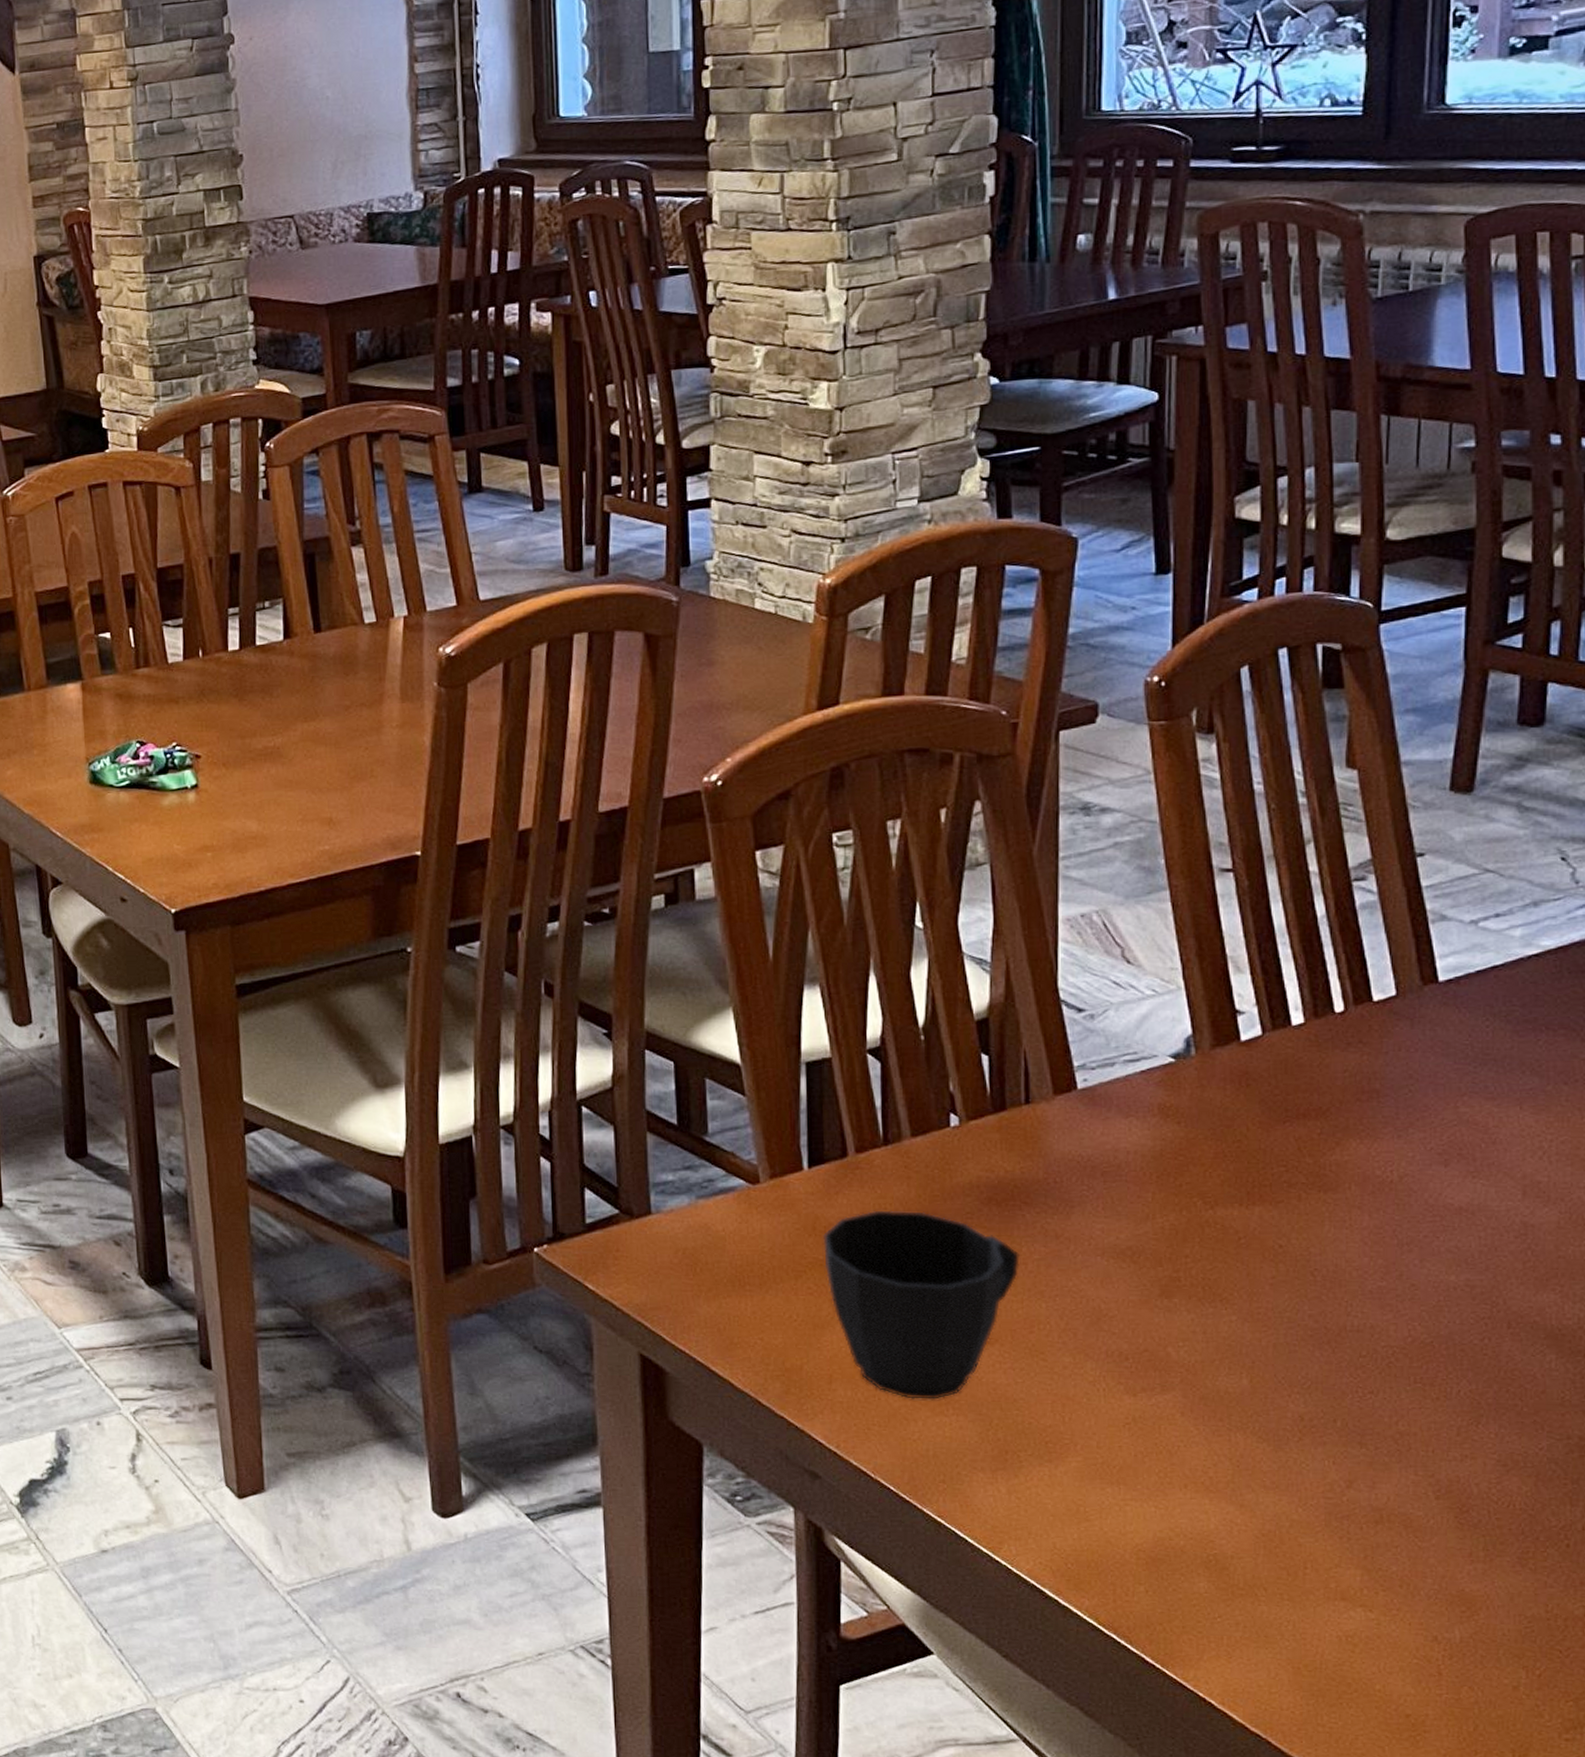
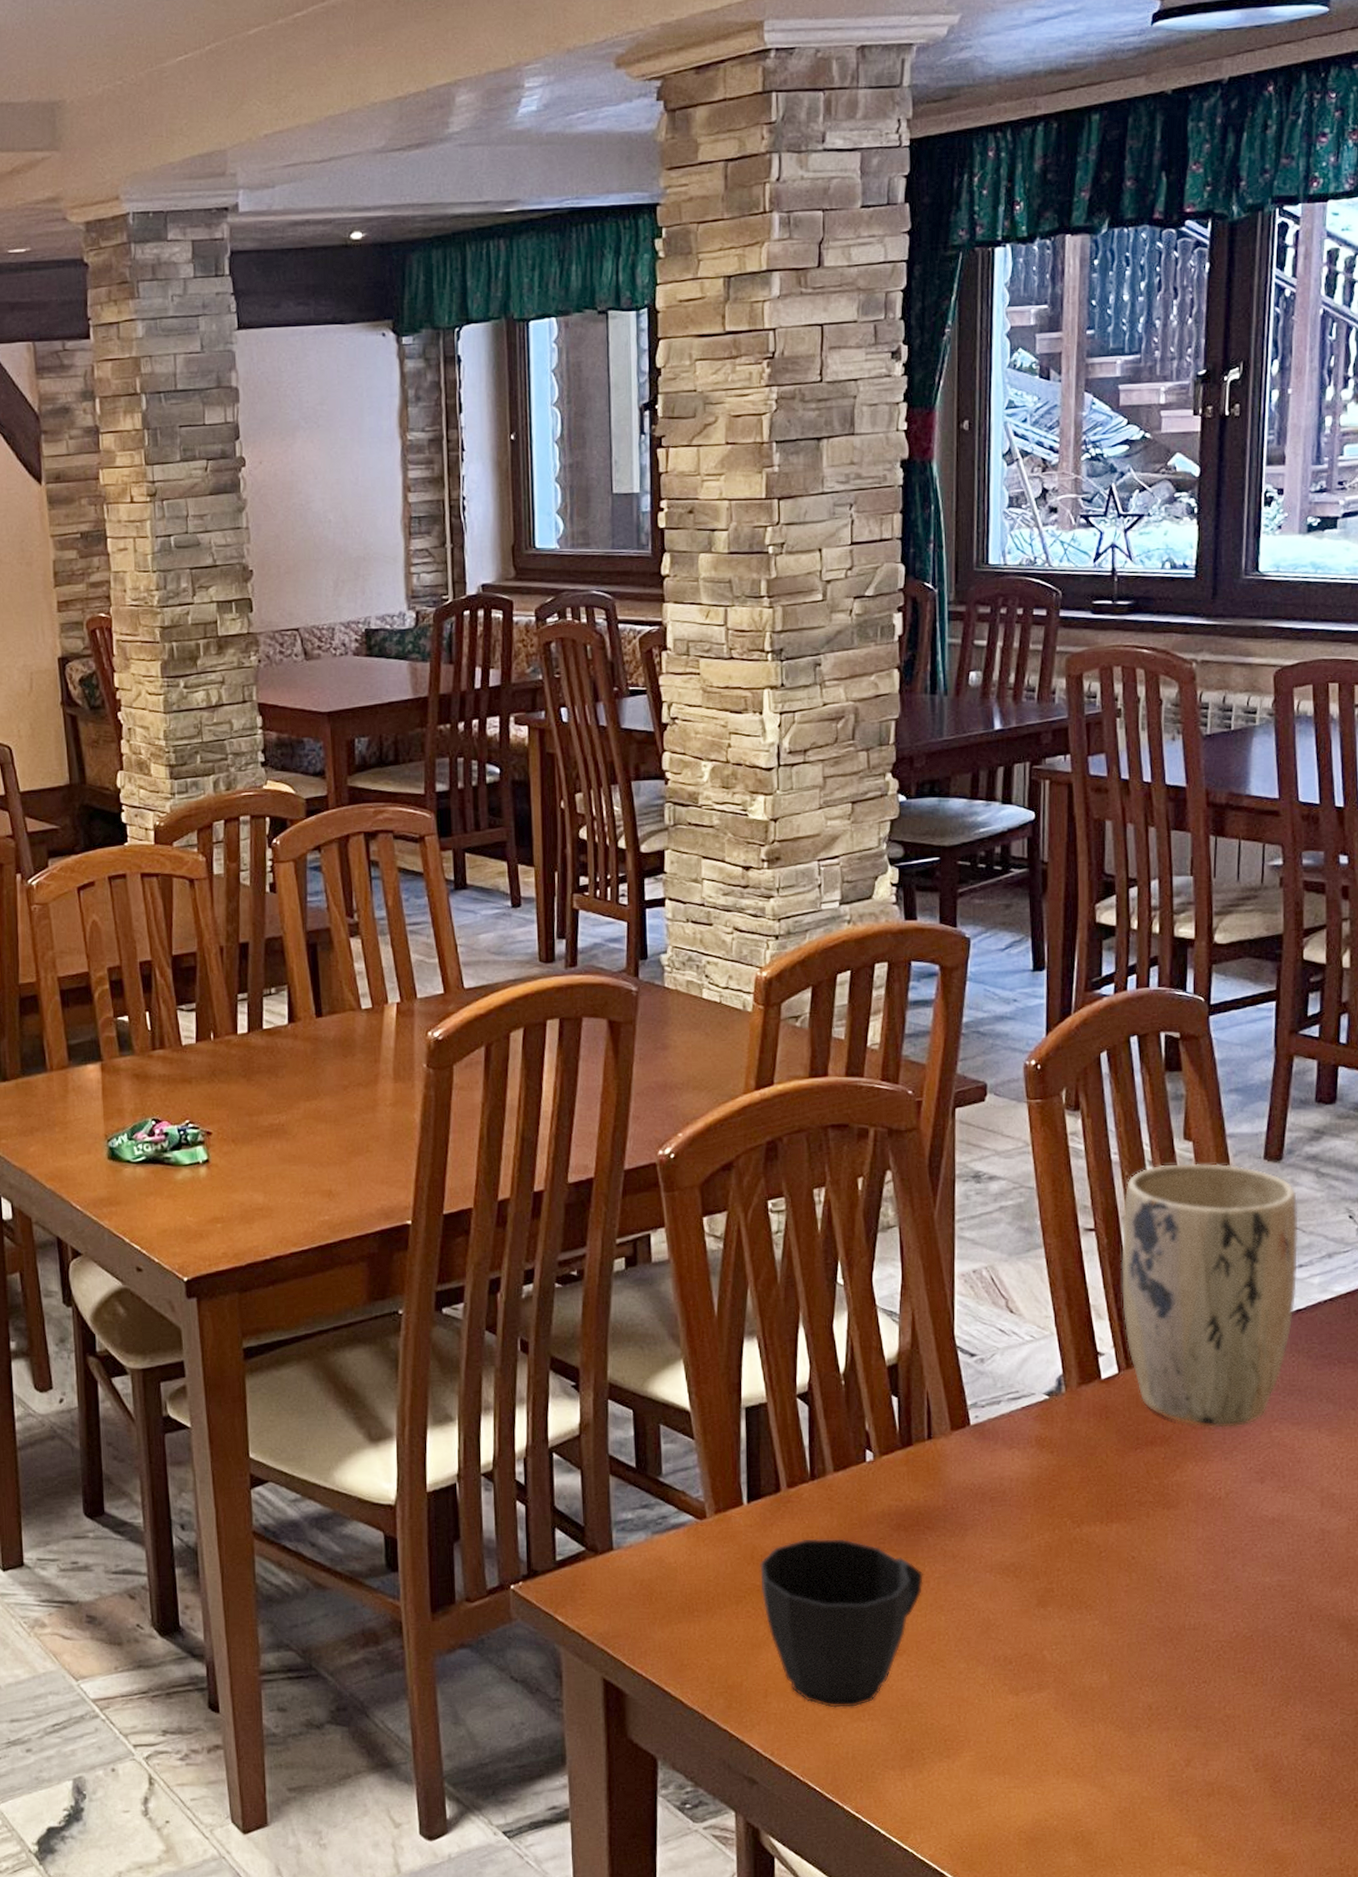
plant pot: none [1266,795,1495,1101] -> present [1121,1163,1299,1428]

